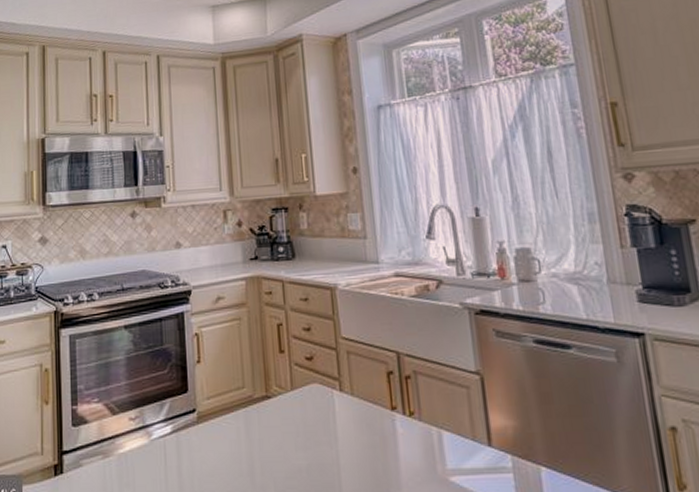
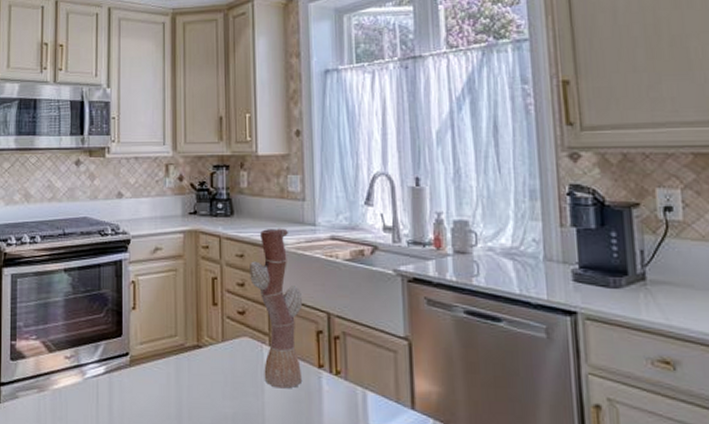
vase: none [315,268,376,435] -> present [250,228,303,389]

